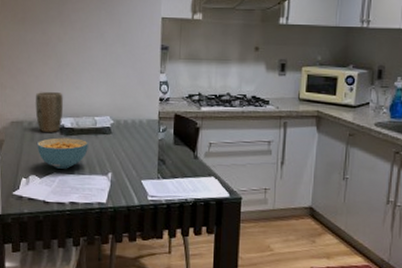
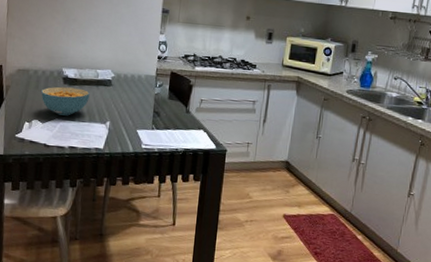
plant pot: present [35,91,64,132] -> none [41,43,69,82]

